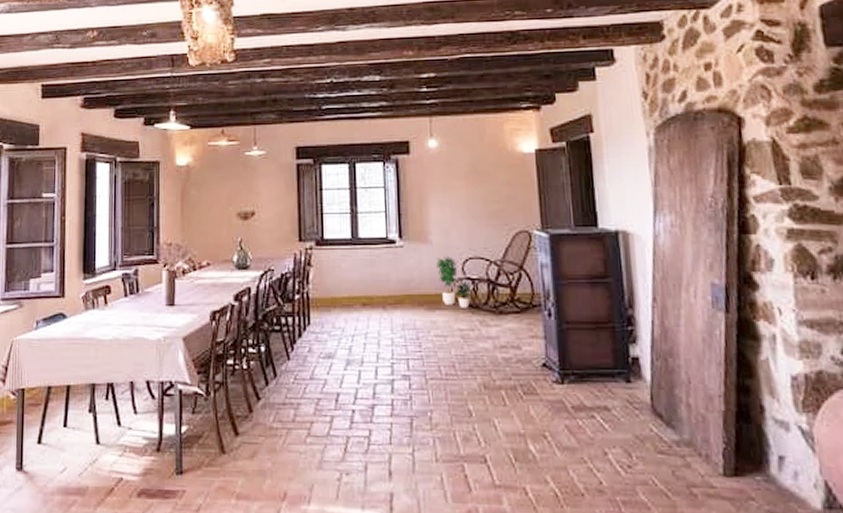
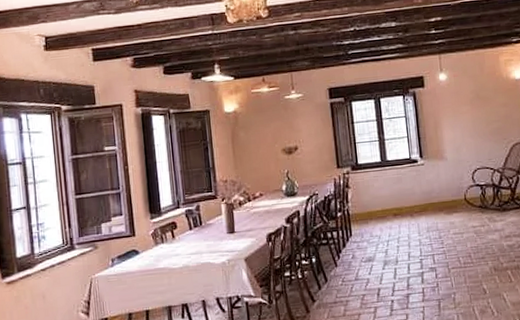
potted plant: present [435,255,472,308] -> none [451,168,482,209]

